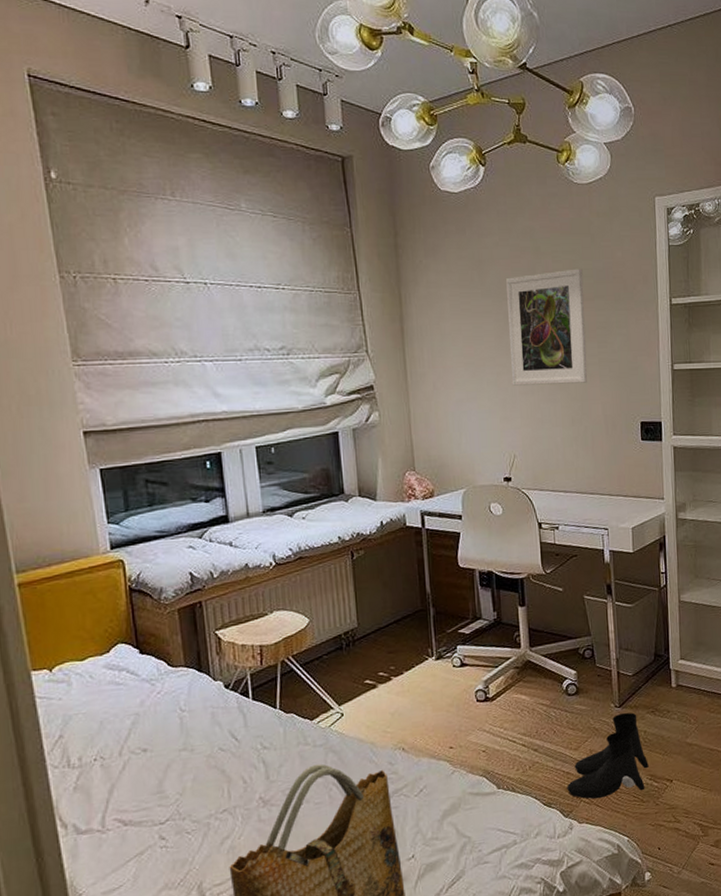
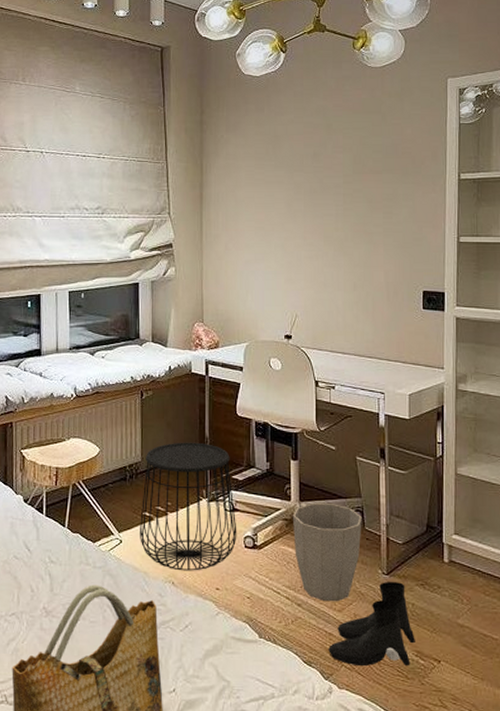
side table: none [361,599,468,736] -> present [140,442,237,571]
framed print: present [505,269,588,386] -> none [297,144,372,251]
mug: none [523,645,593,743] -> present [292,503,362,602]

